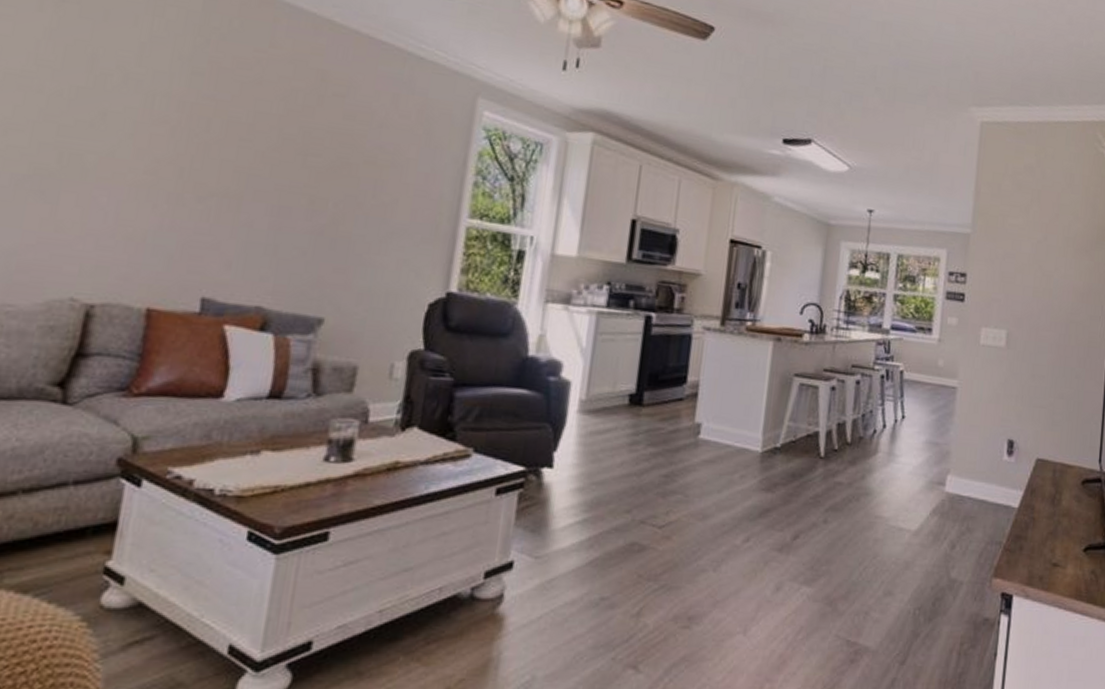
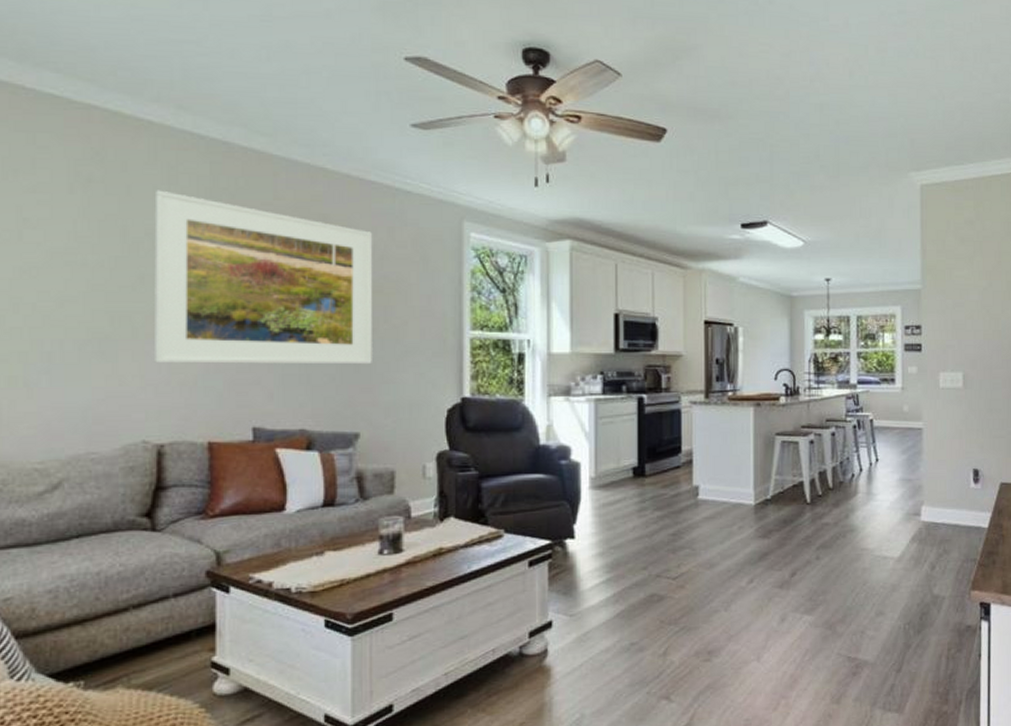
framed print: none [101,19,374,243] -> present [154,190,372,365]

